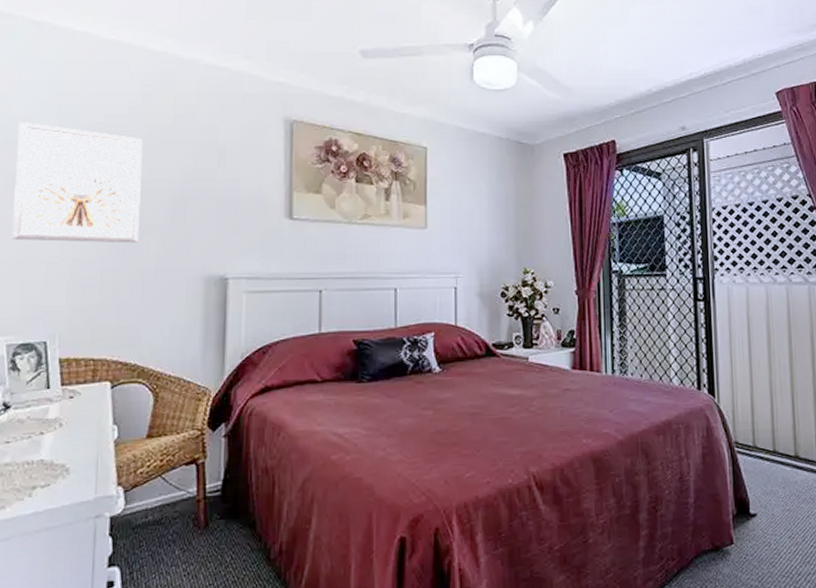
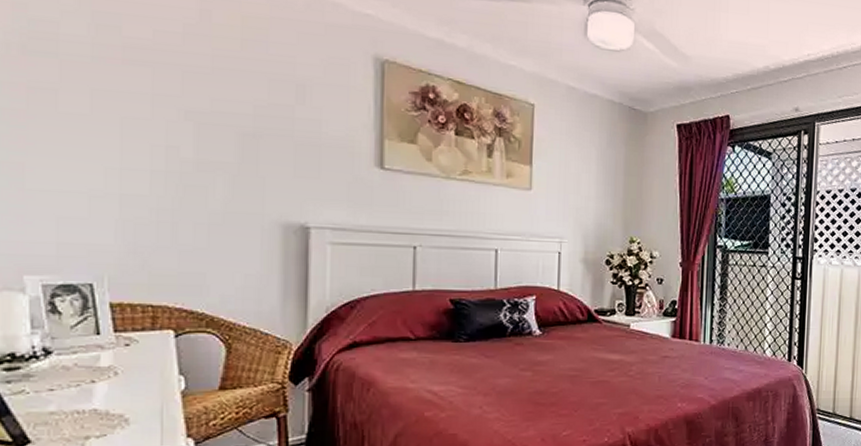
picture frame: present [12,121,143,243] -> none [39,26,204,182]

